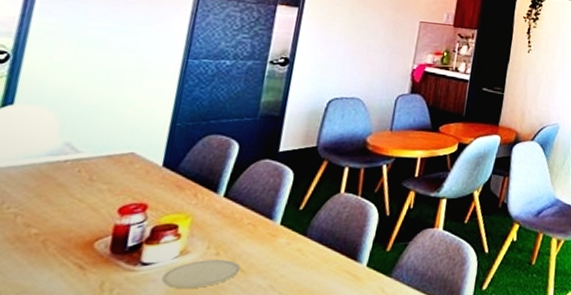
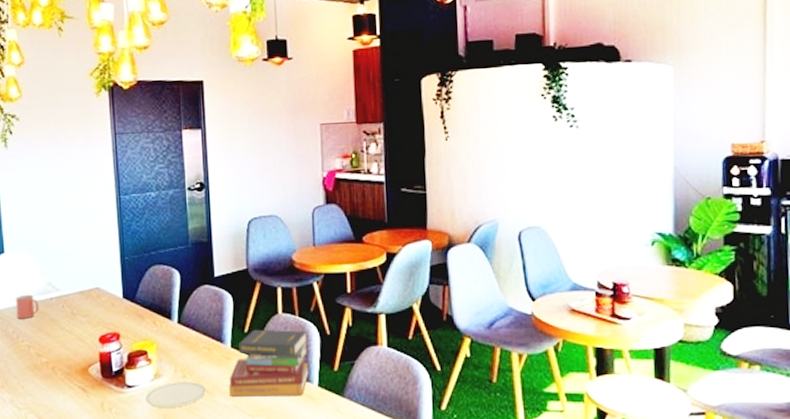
mug: none [8,154,47,182] -> present [16,294,39,319]
books: none [267,207,366,276] -> present [229,329,309,396]

